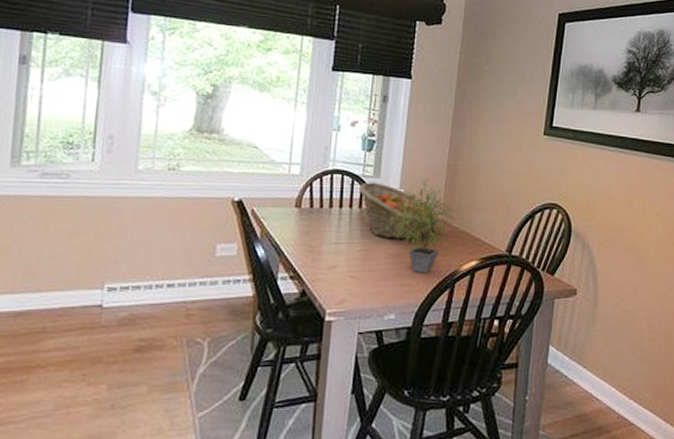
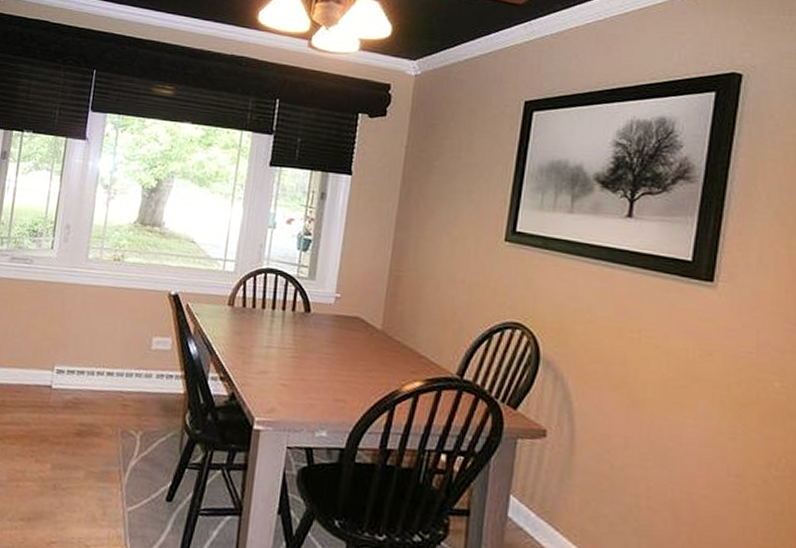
fruit basket: present [359,182,438,240] -> none [293,283,377,351]
potted plant: present [385,179,455,274] -> none [319,284,397,391]

